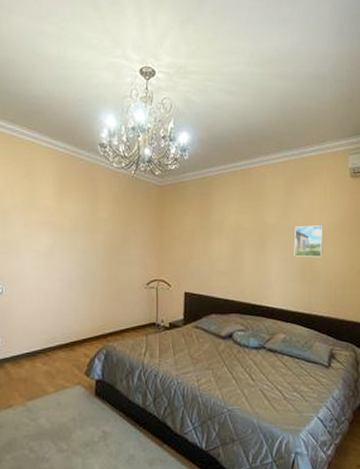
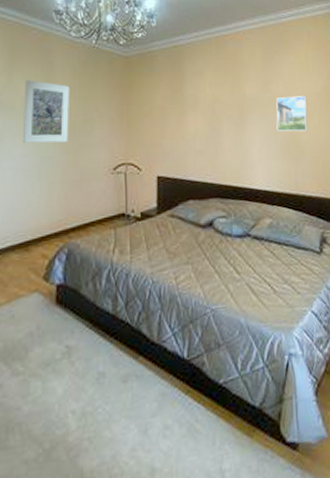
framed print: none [71,204,112,260] -> present [23,80,70,144]

